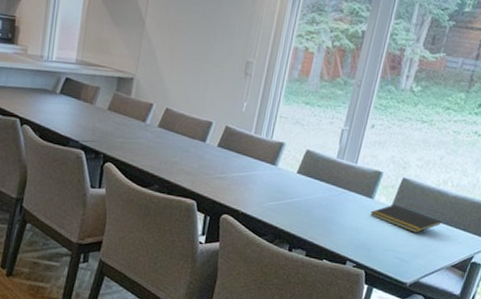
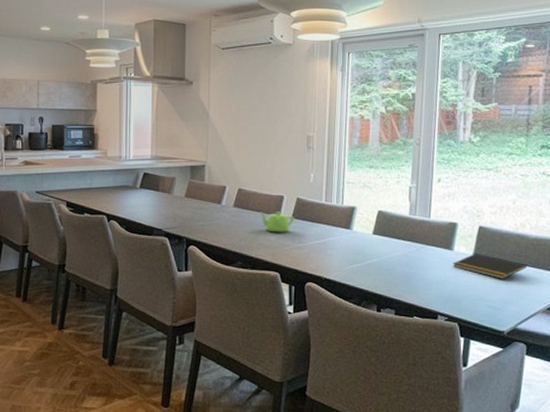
teapot: none [184,135,221,161] -> present [259,211,295,233]

